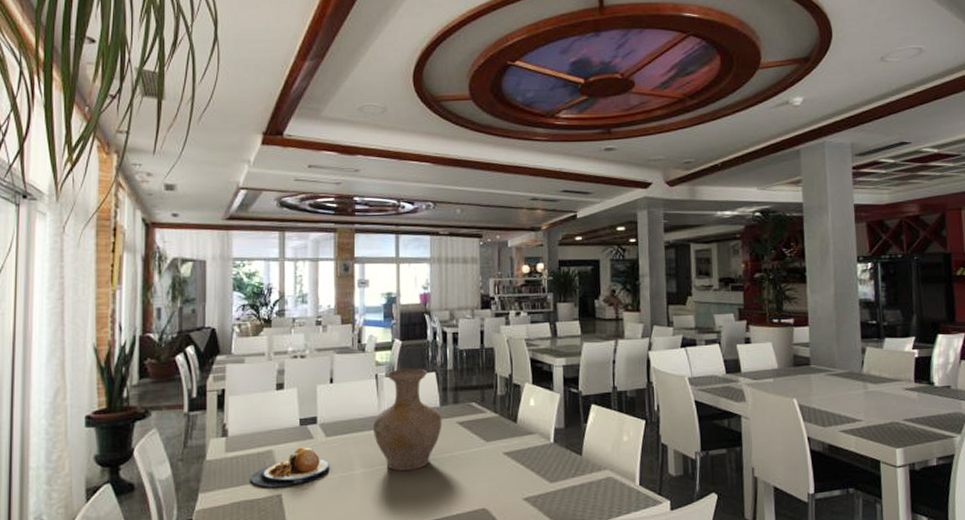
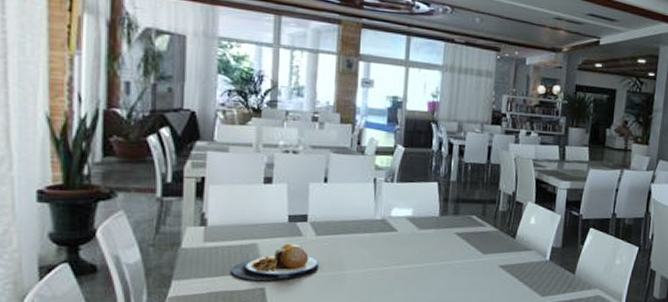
vase: present [372,368,442,471] -> none [367,175,441,275]

